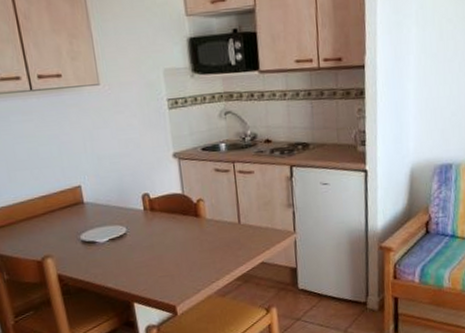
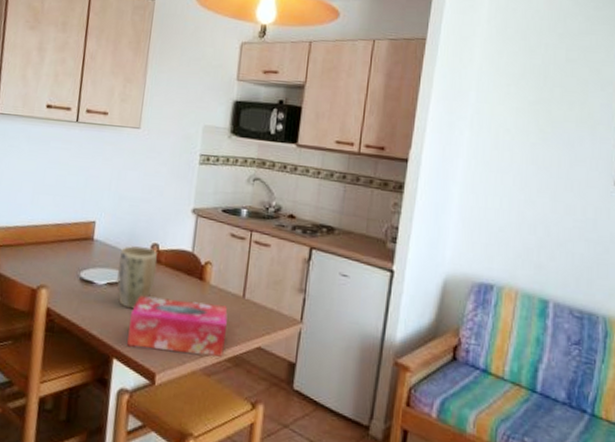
plant pot: none [114,198,154,258] -> present [116,245,158,309]
tissue box: none [139,234,233,289] -> present [127,295,228,357]

